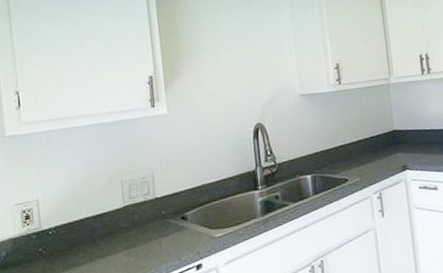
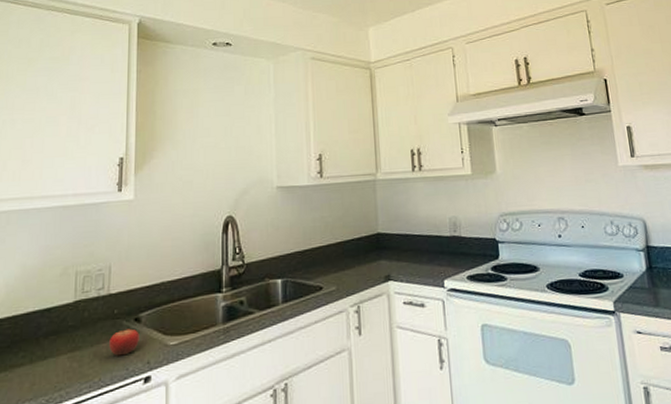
fruit: none [161,225,188,250] -> present [109,327,139,356]

